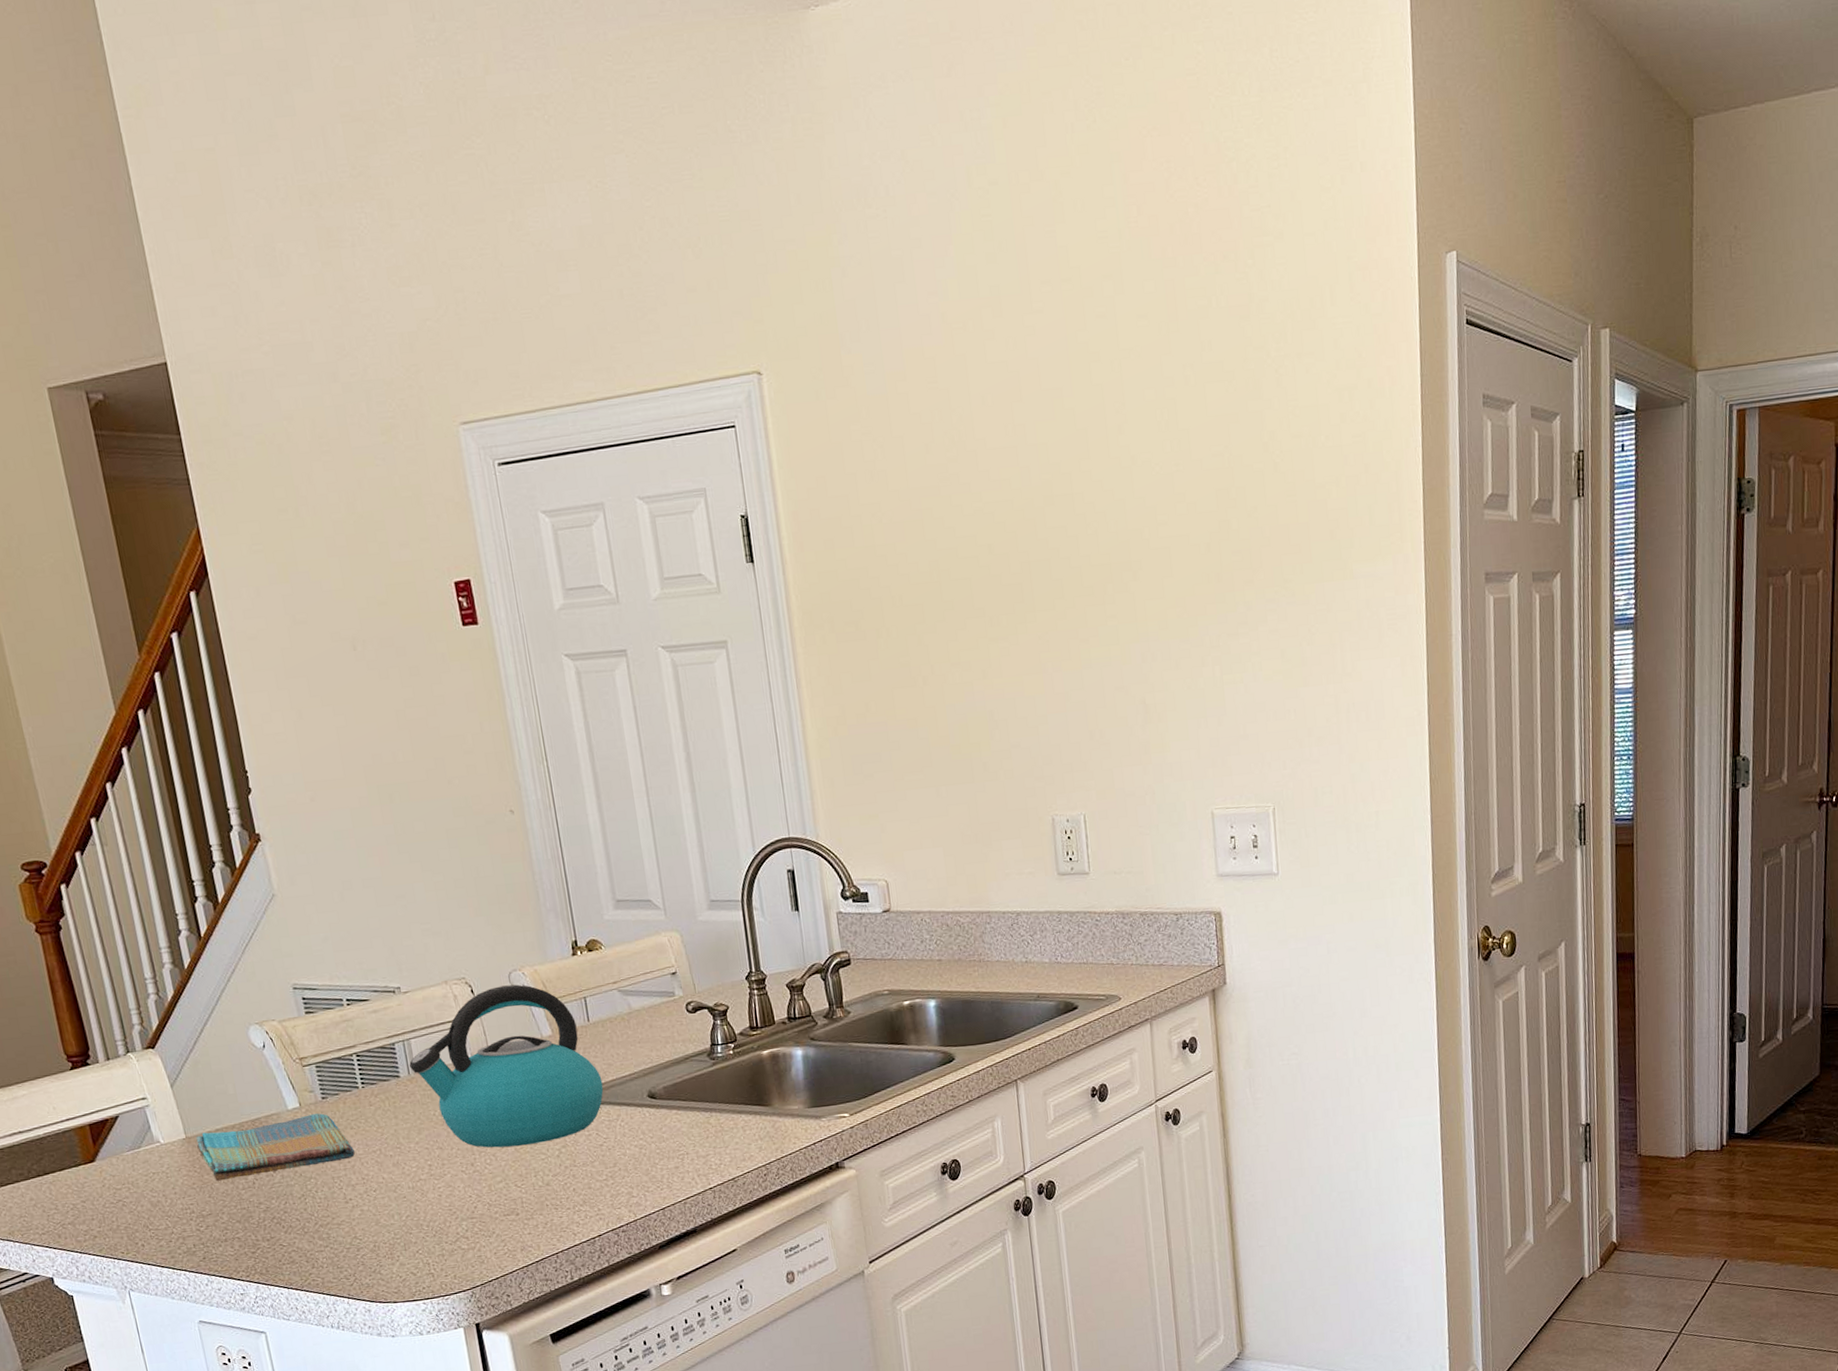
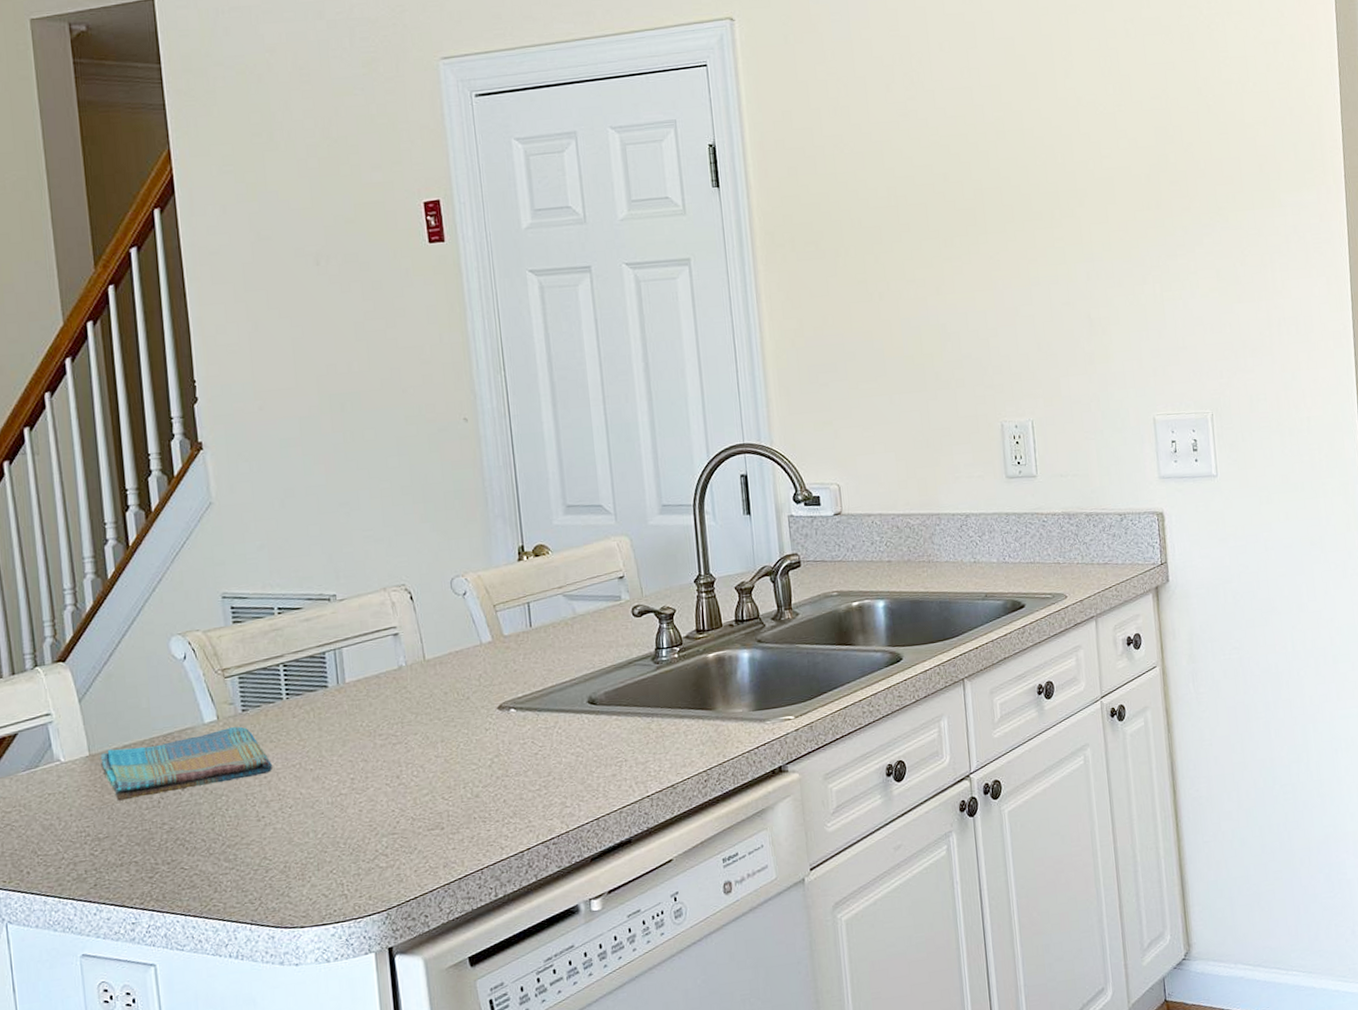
kettle: present [409,984,604,1148] -> none [339,590,542,759]

